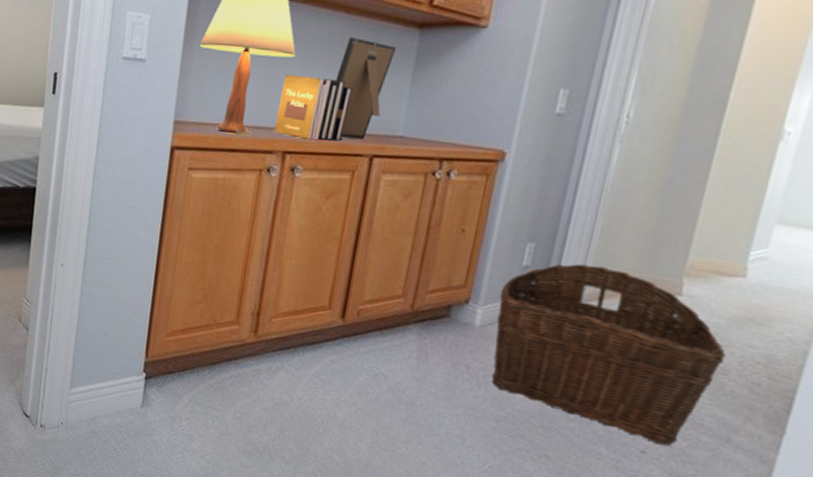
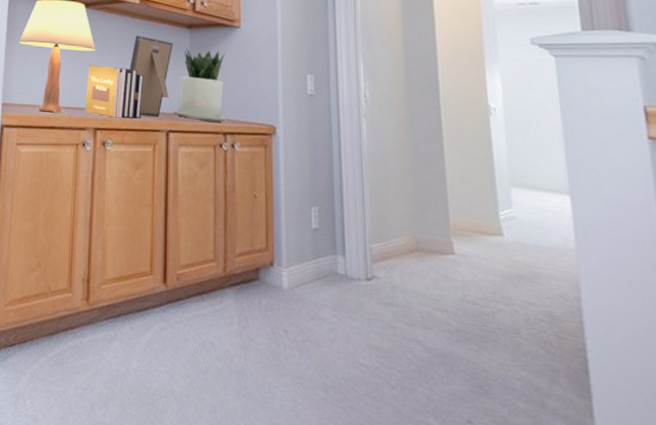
planter: none [381,53,461,146] -> present [173,47,226,122]
wicker basket: present [491,263,726,446] -> none [298,225,512,413]

